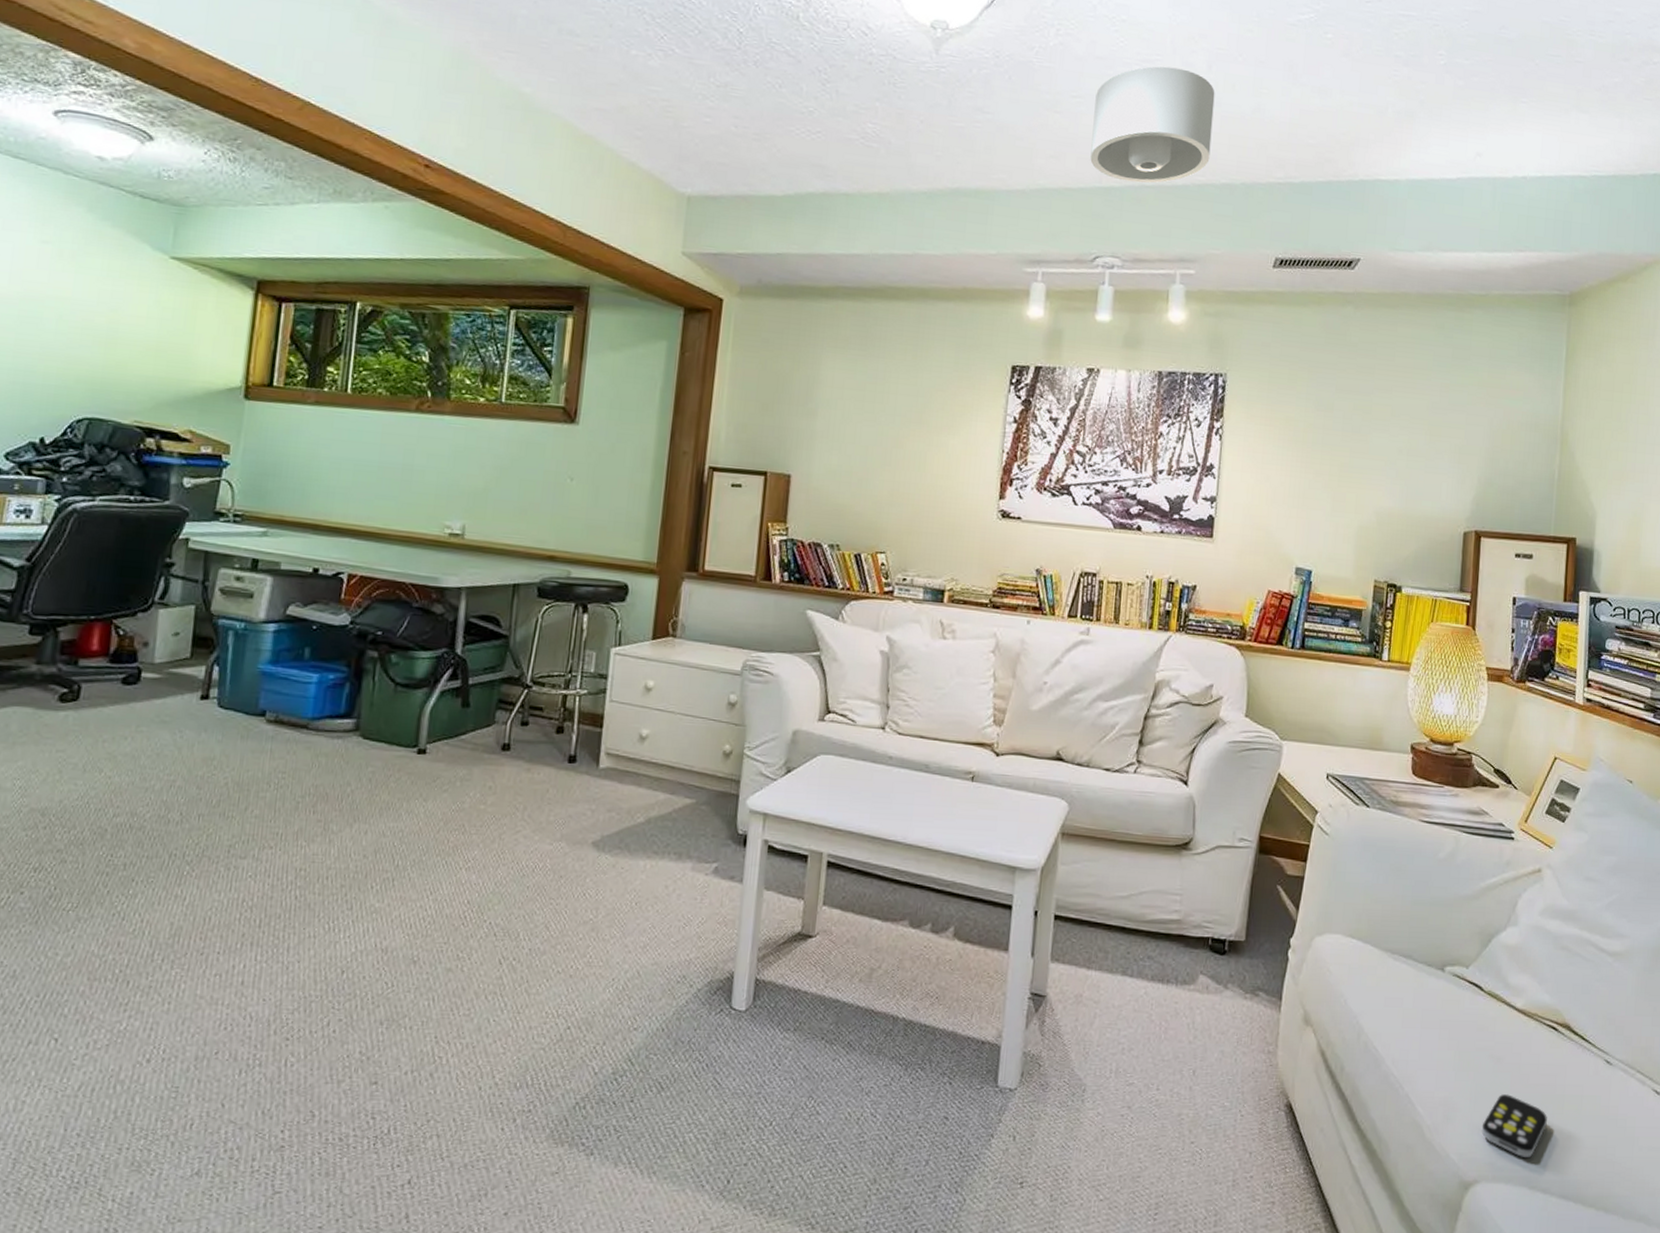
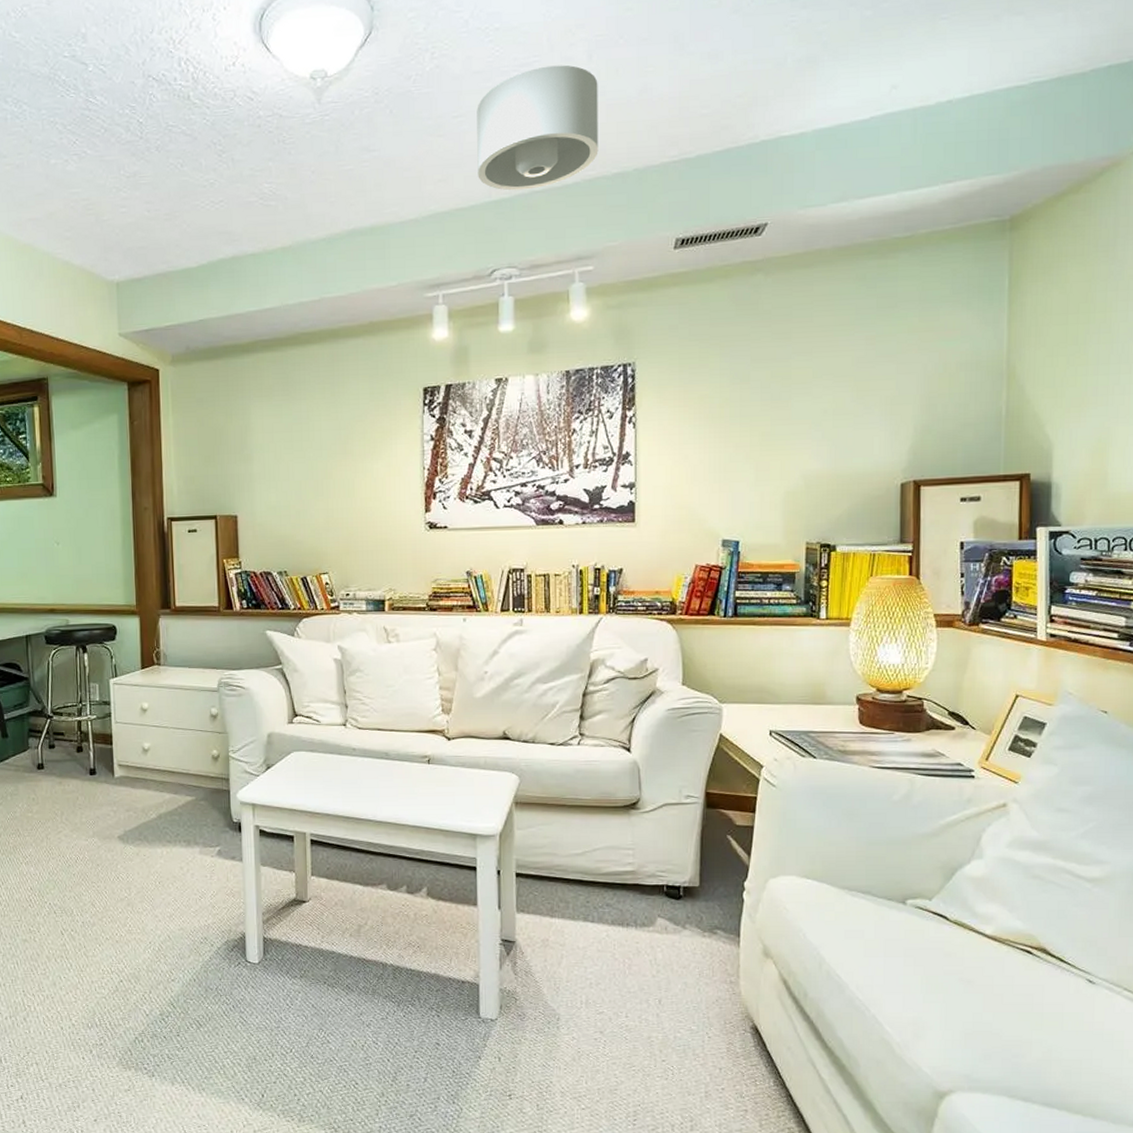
remote control: present [1481,1094,1547,1157] -> none [954,1013,1025,1069]

